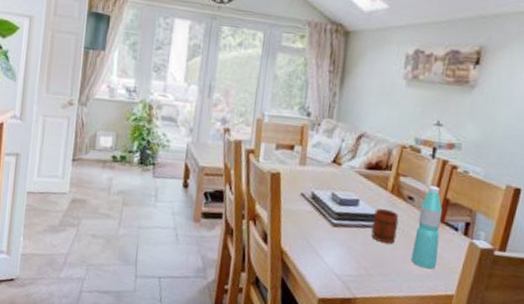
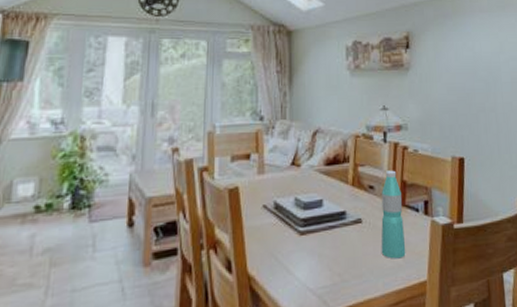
mug: present [371,208,399,244] -> none [339,203,364,242]

